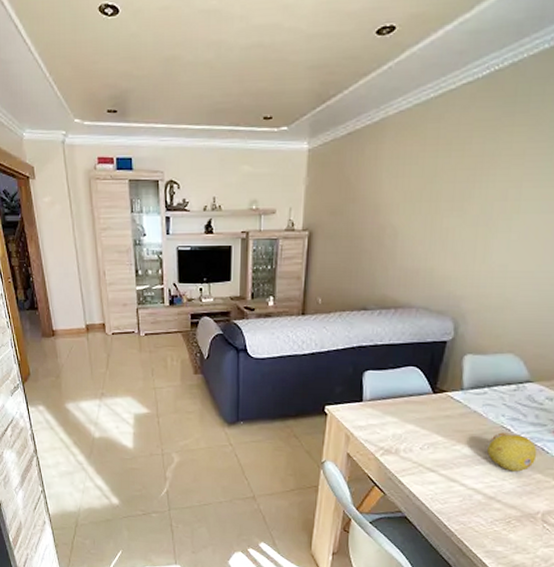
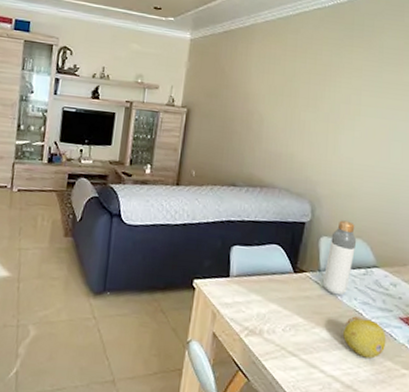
bottle: none [465,335,508,413] -> present [322,220,357,296]

